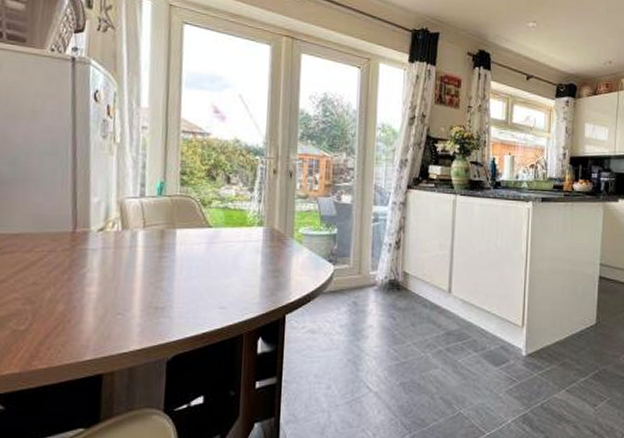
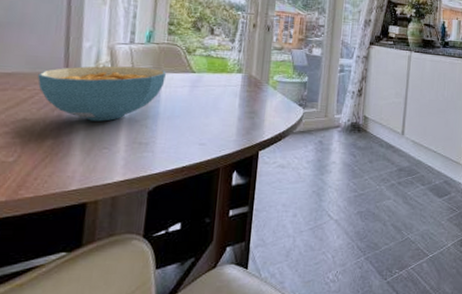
cereal bowl: none [46,222,180,284] -> present [38,65,166,121]

